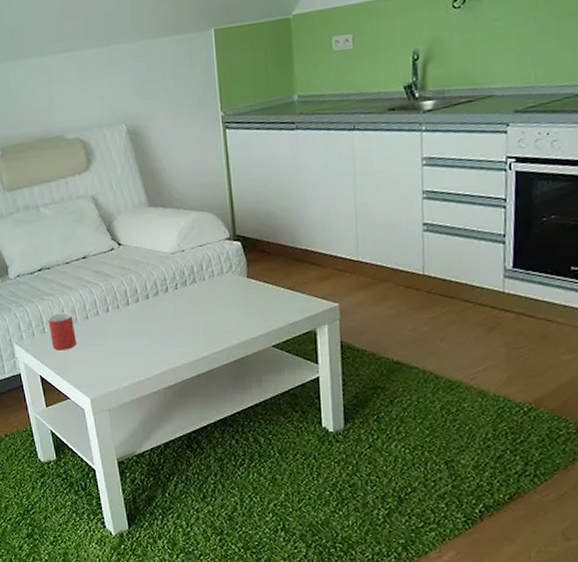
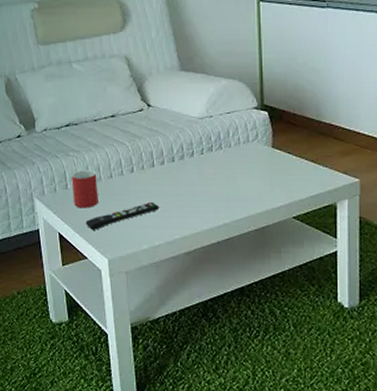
remote control: none [65,339,137,371] -> present [85,201,160,230]

